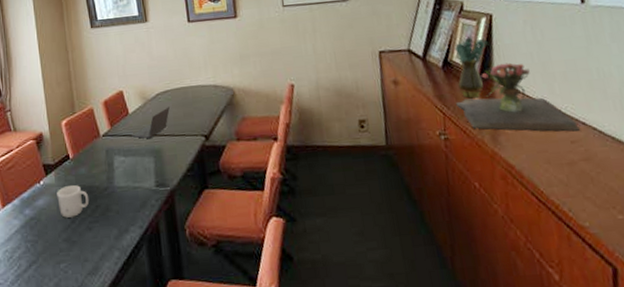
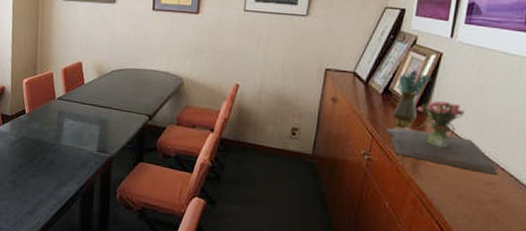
mug: present [57,185,90,218] -> none [9,136,38,164]
laptop computer: present [131,106,170,139] -> none [82,84,122,109]

